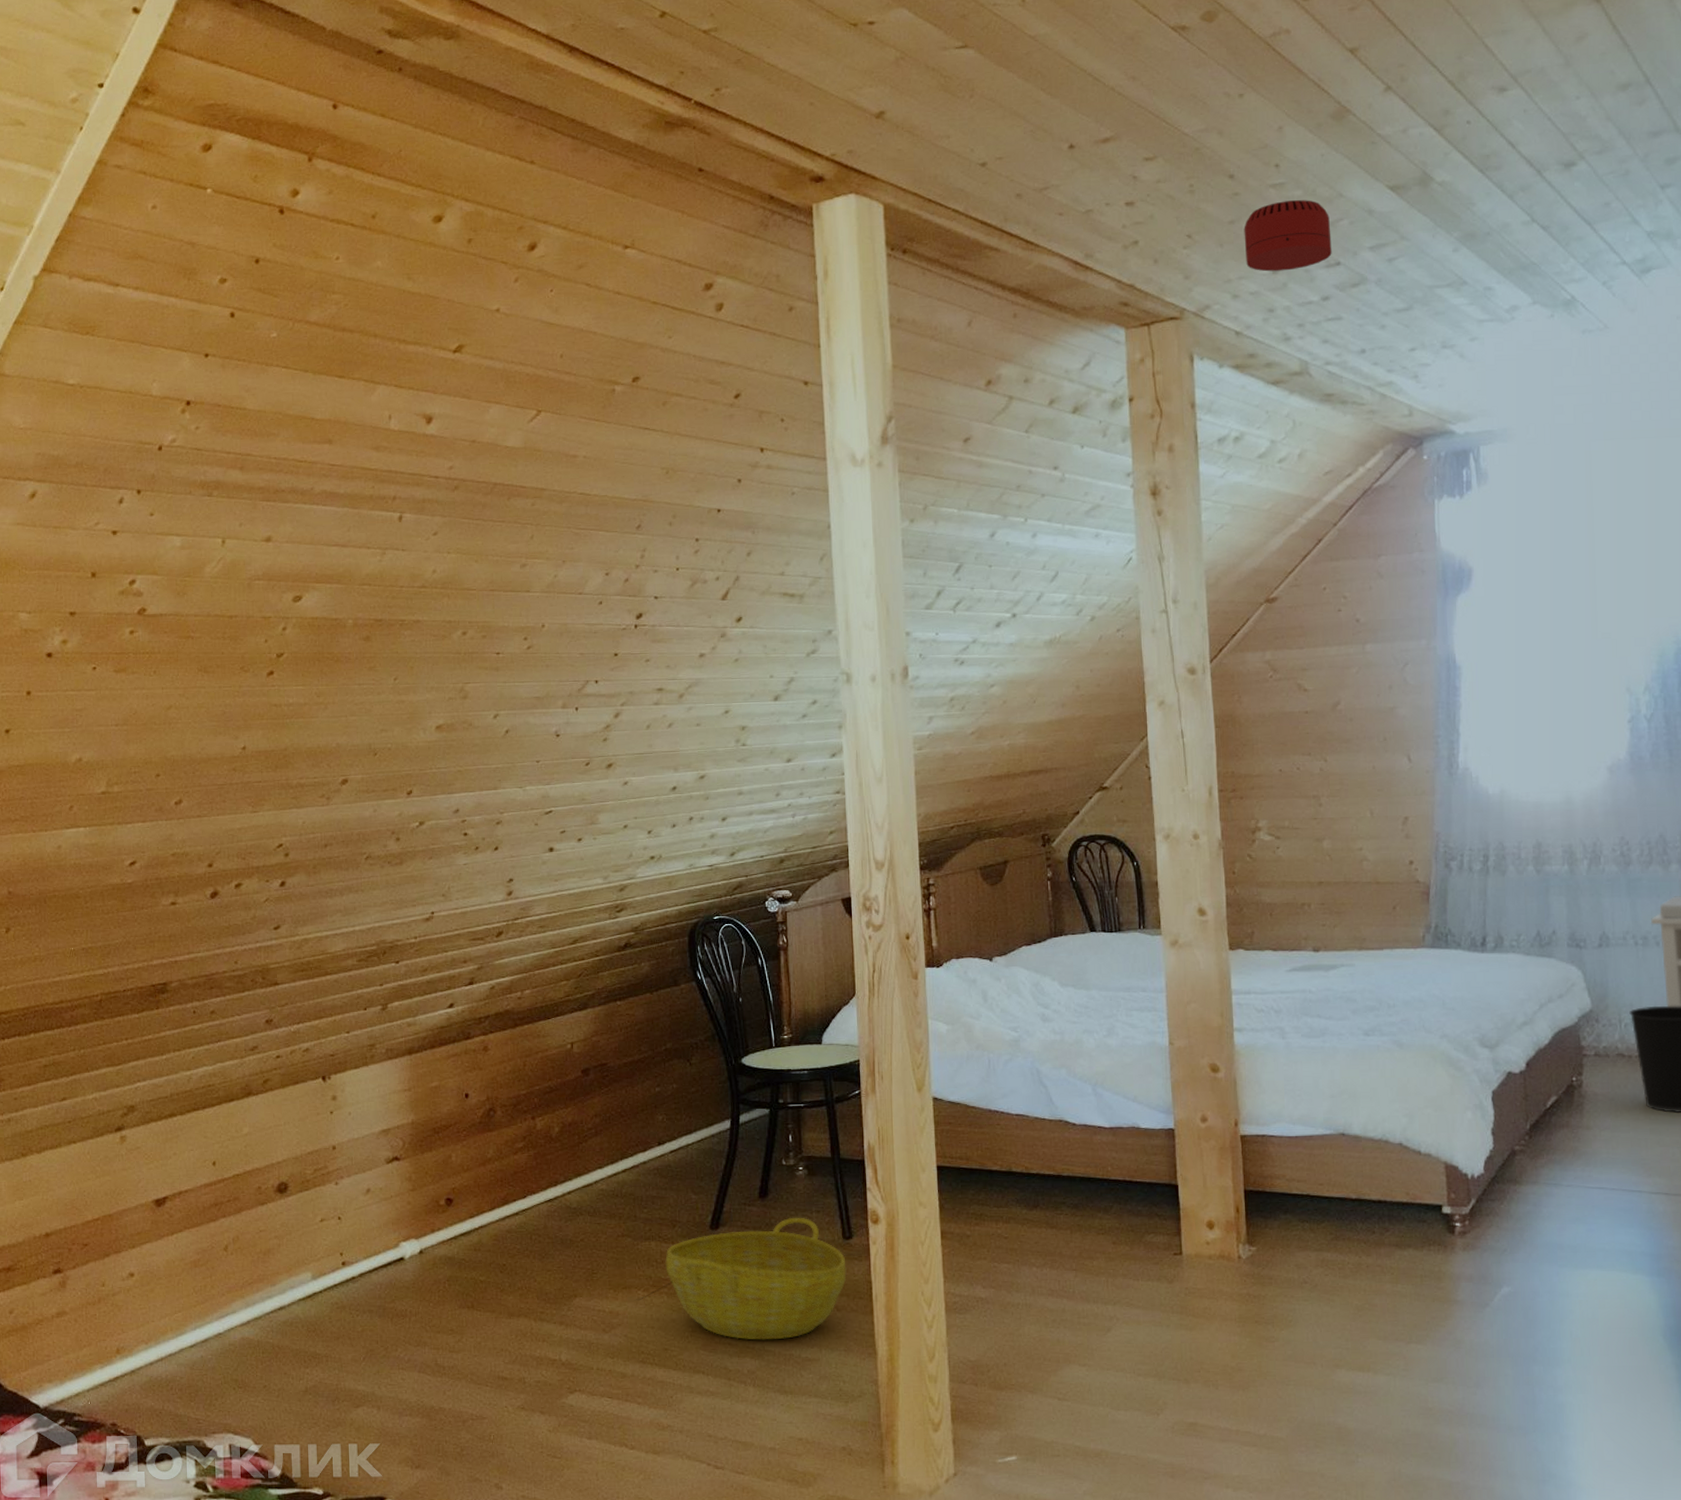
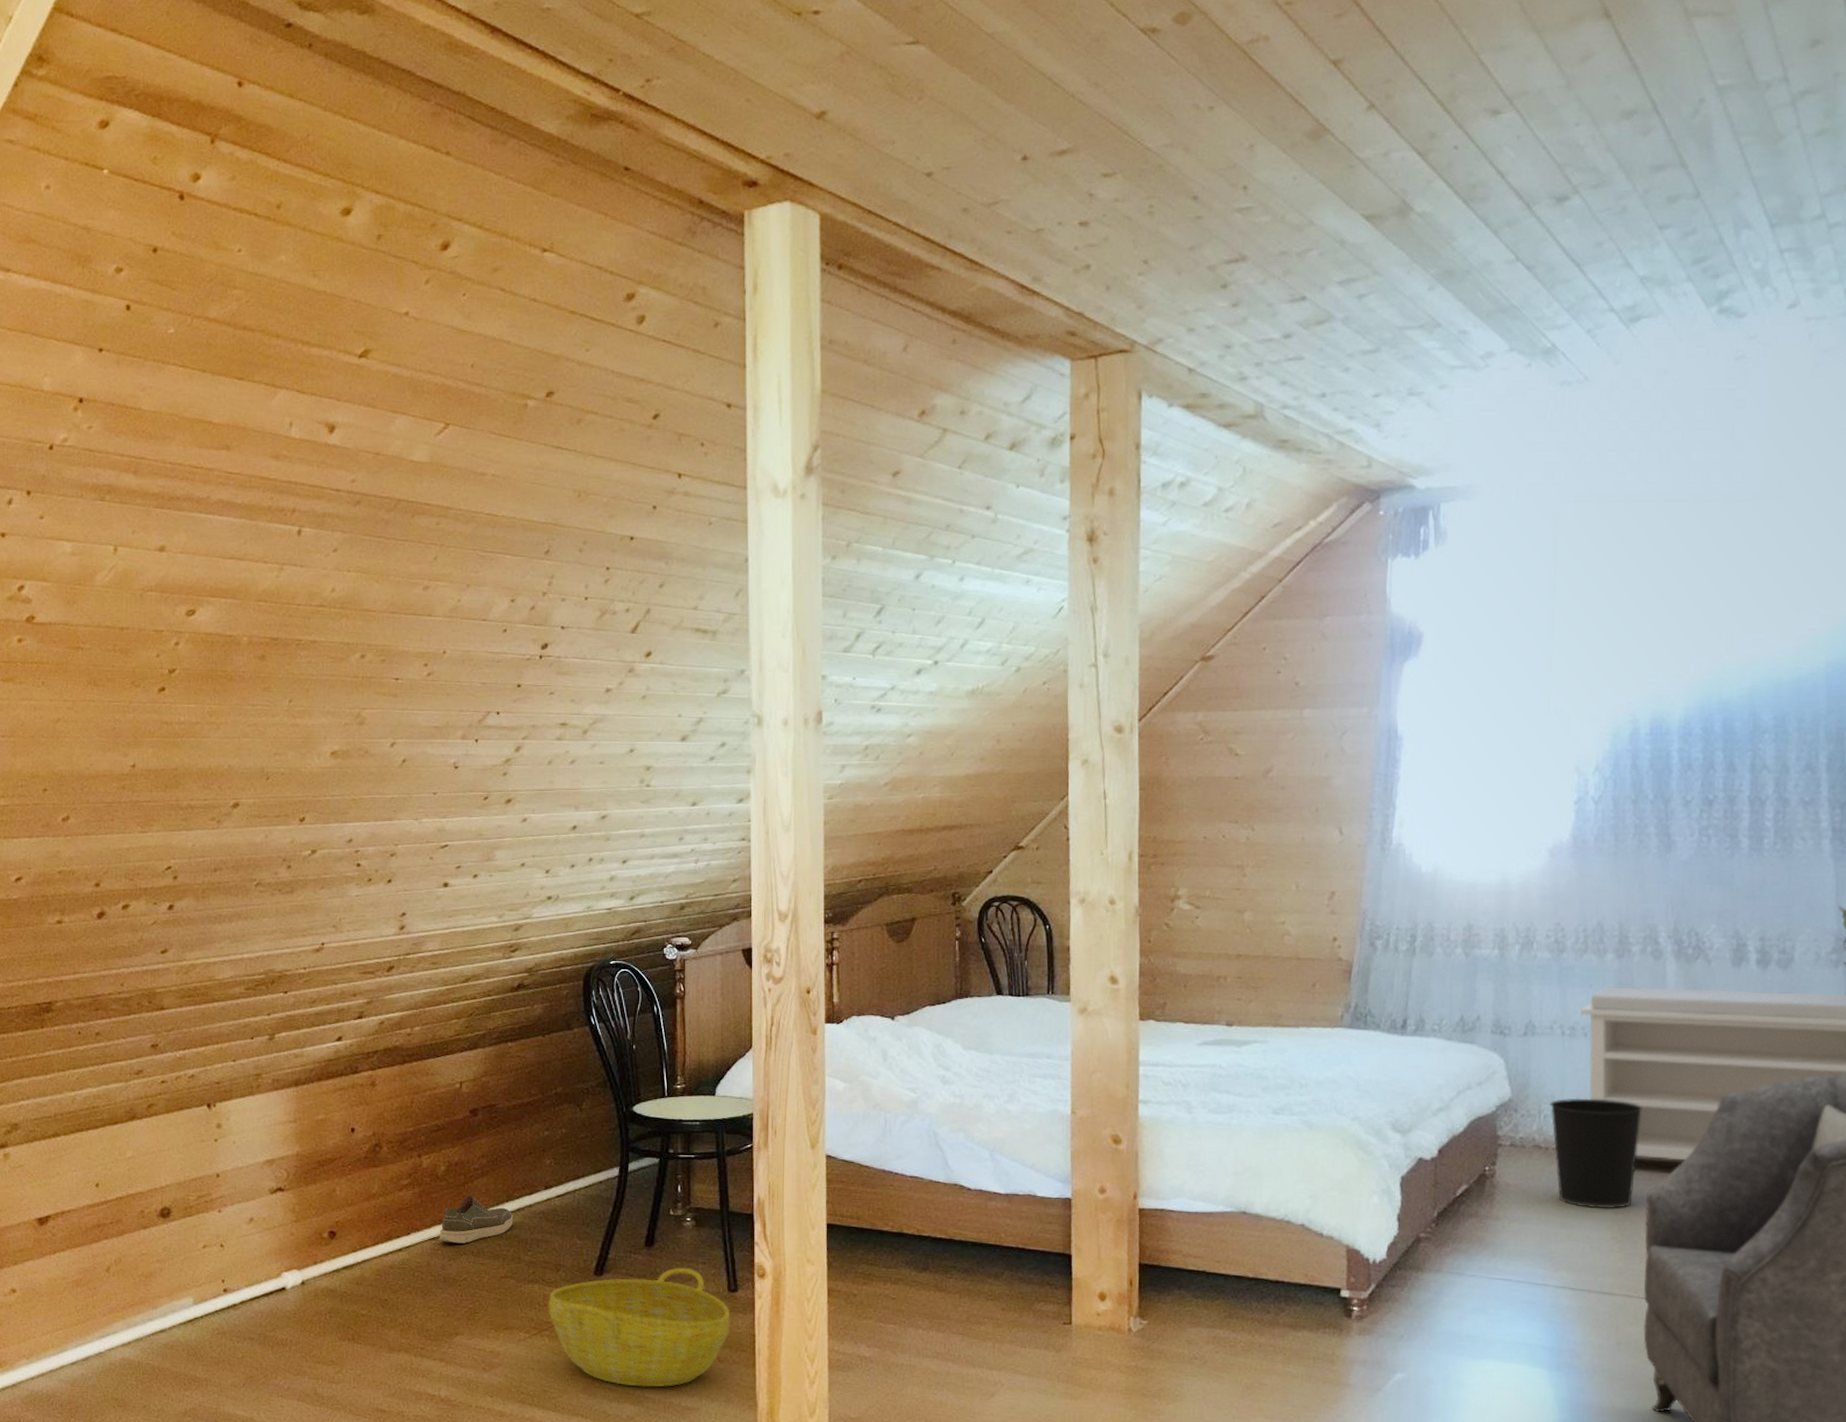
shoe: none [555,1155,628,1204] -> present [439,1195,514,1244]
smoke detector: present [1244,200,1332,272] -> none [1204,227,1298,304]

